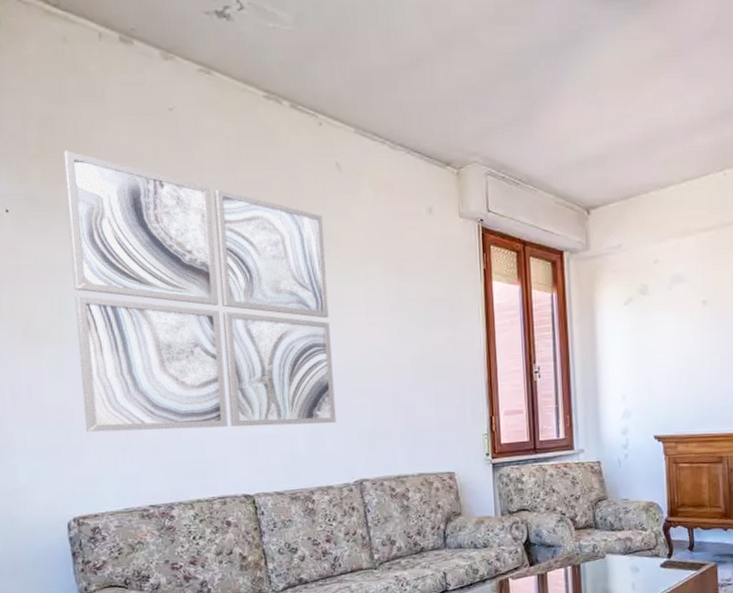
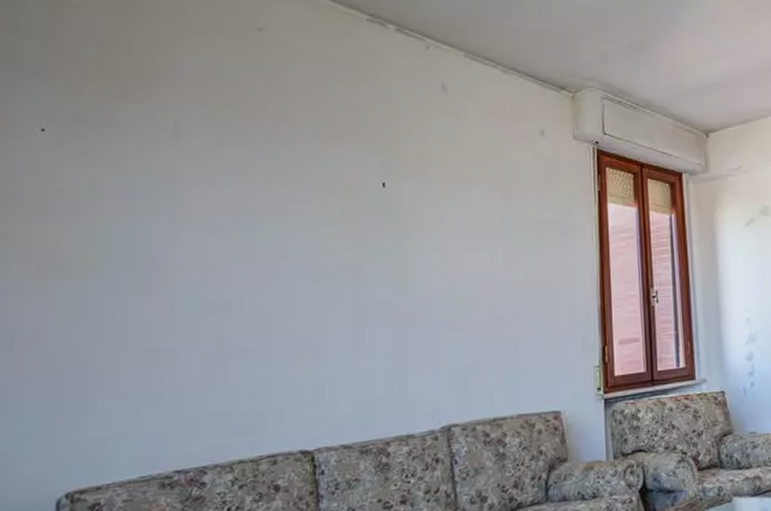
wall art: present [62,150,336,433] -> none [101,68,424,384]

